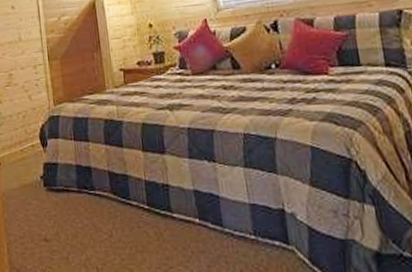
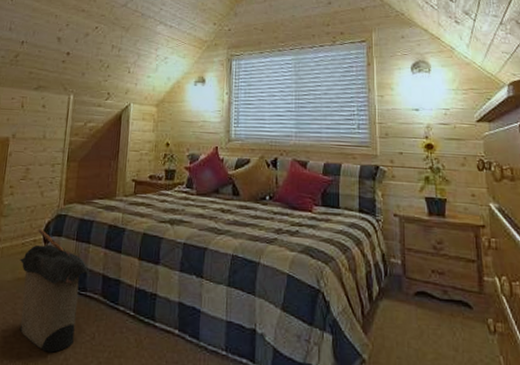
laundry hamper: none [22,133,97,254] -> present [20,228,91,353]

